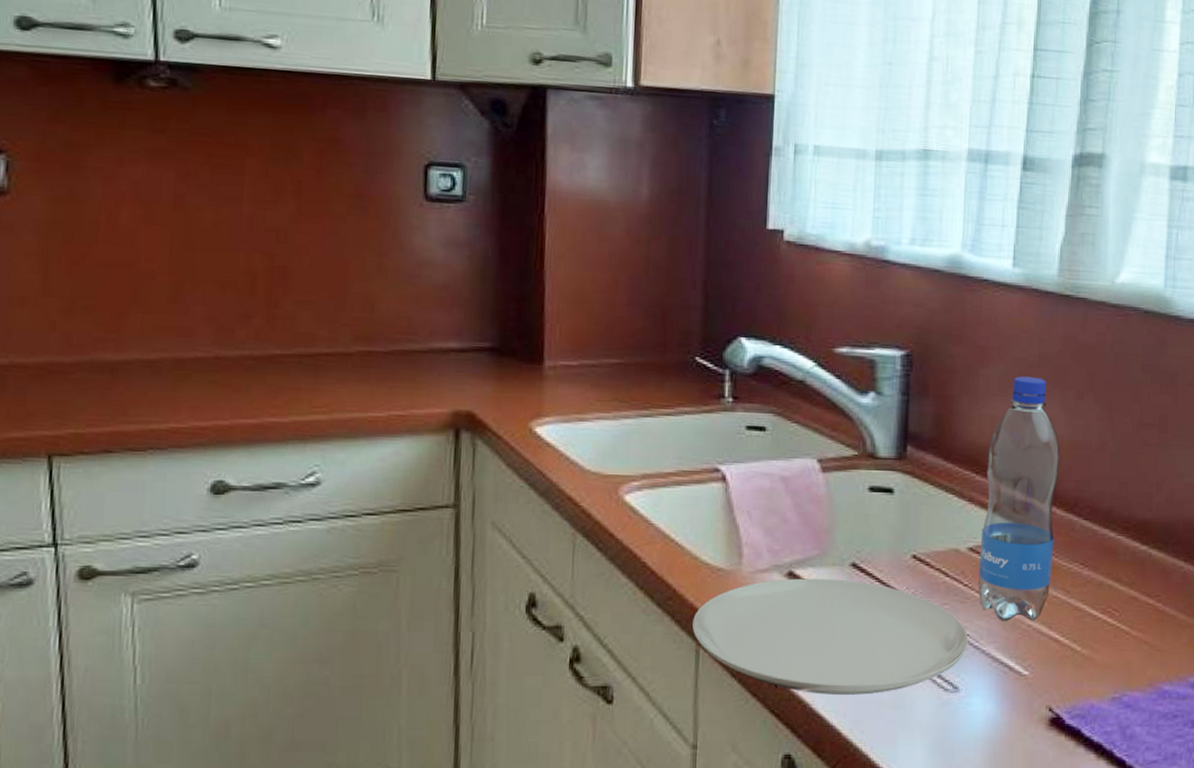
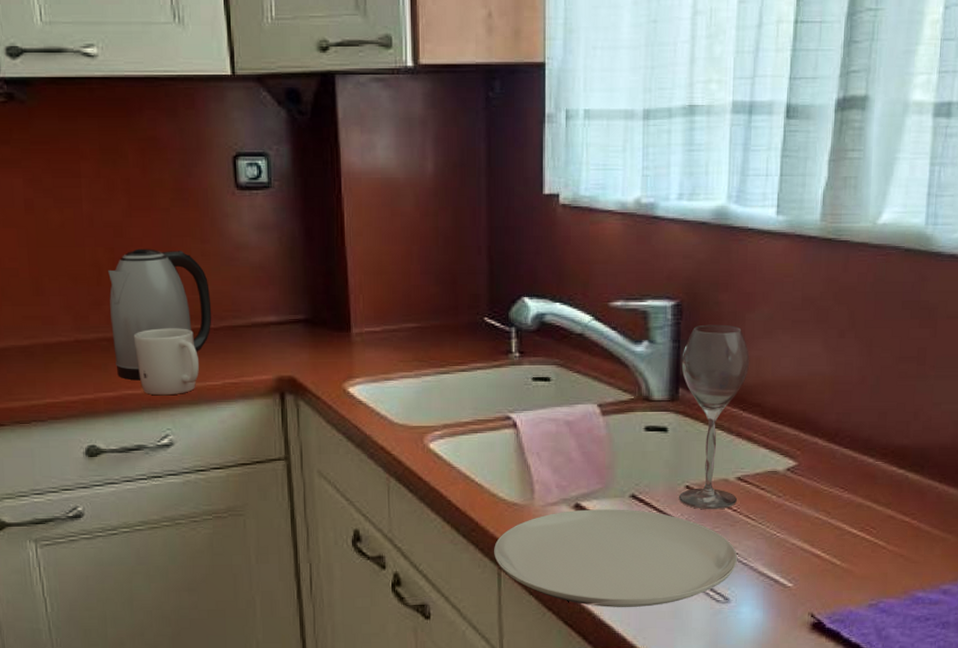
kettle: none [260,257,383,407] -> present [108,248,212,381]
mug: none [285,348,362,426] -> present [133,328,200,396]
wineglass: none [904,378,984,584] -> present [678,324,750,510]
bottle: present [978,376,1061,622] -> none [746,319,823,541]

